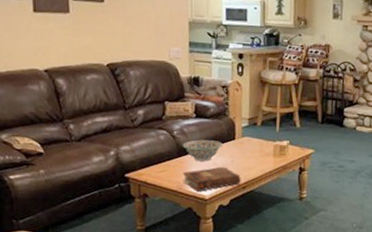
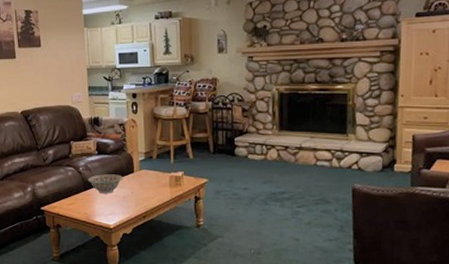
book: present [183,165,241,192] -> none [90,197,141,222]

